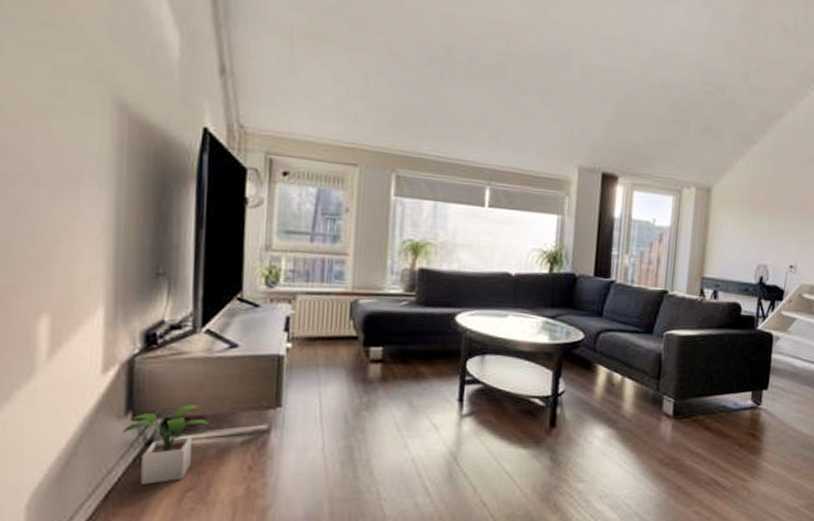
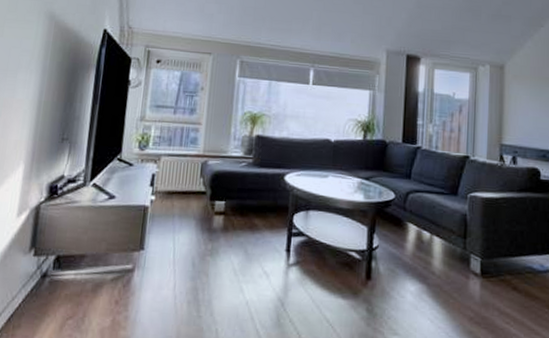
potted plant: present [122,405,208,484] -> none [26,245,88,311]

